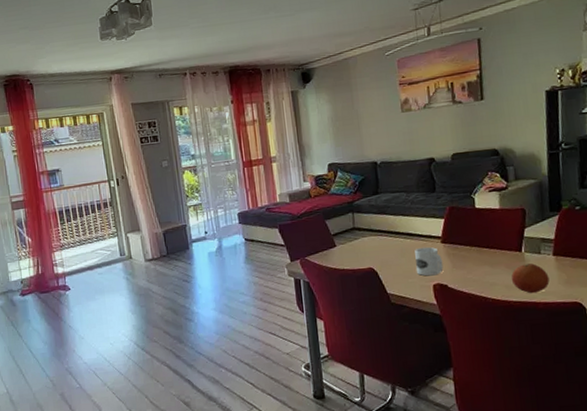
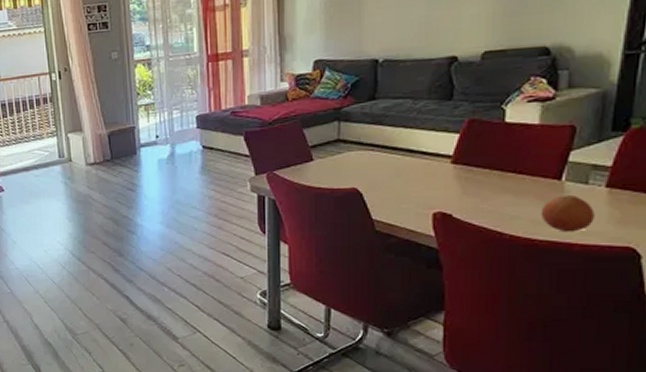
mug: present [415,246,444,276] -> none [412,167,450,202]

